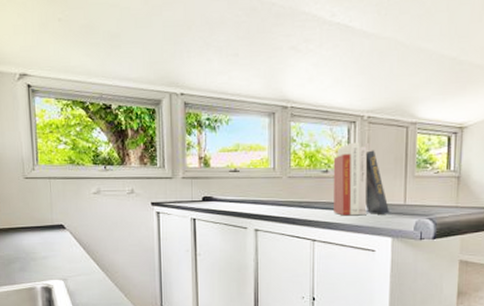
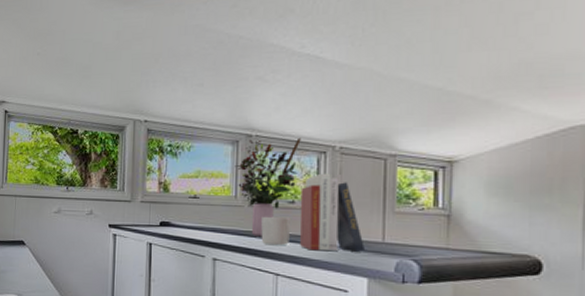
bouquet: none [272,108,333,207] -> present [234,137,301,238]
mug: none [298,185,326,212] -> present [261,216,292,245]

